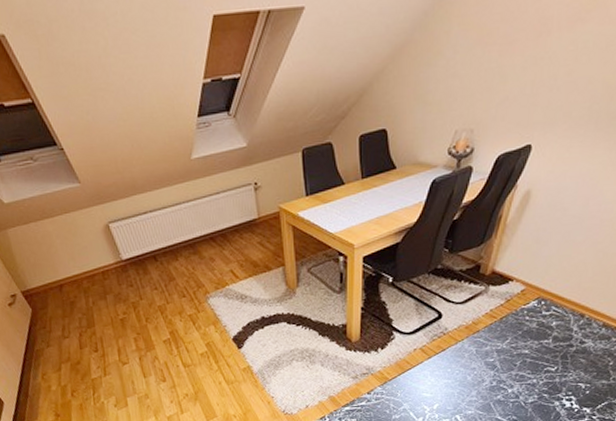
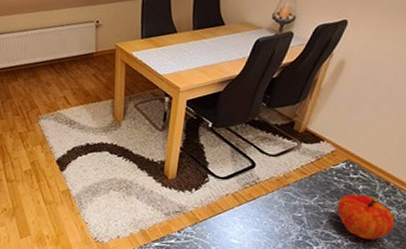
fruit: none [530,331,592,375] -> present [337,193,395,240]

